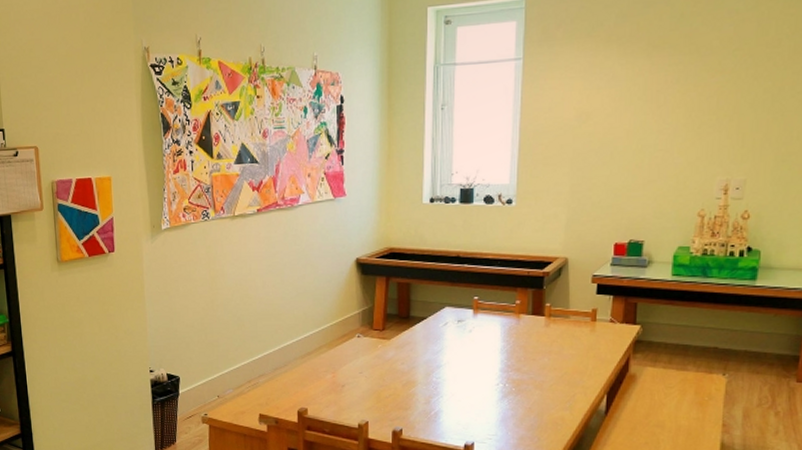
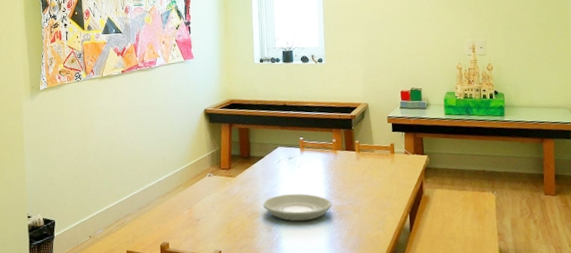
plate: none [421,362,507,395] -> present [262,193,332,222]

